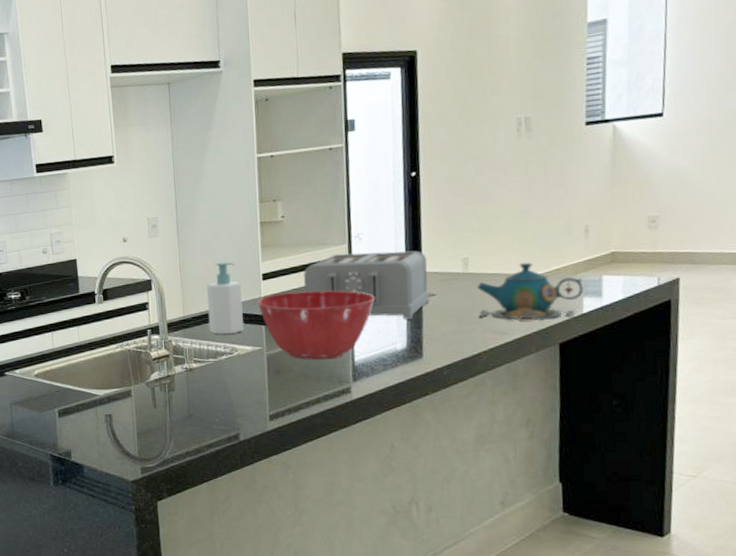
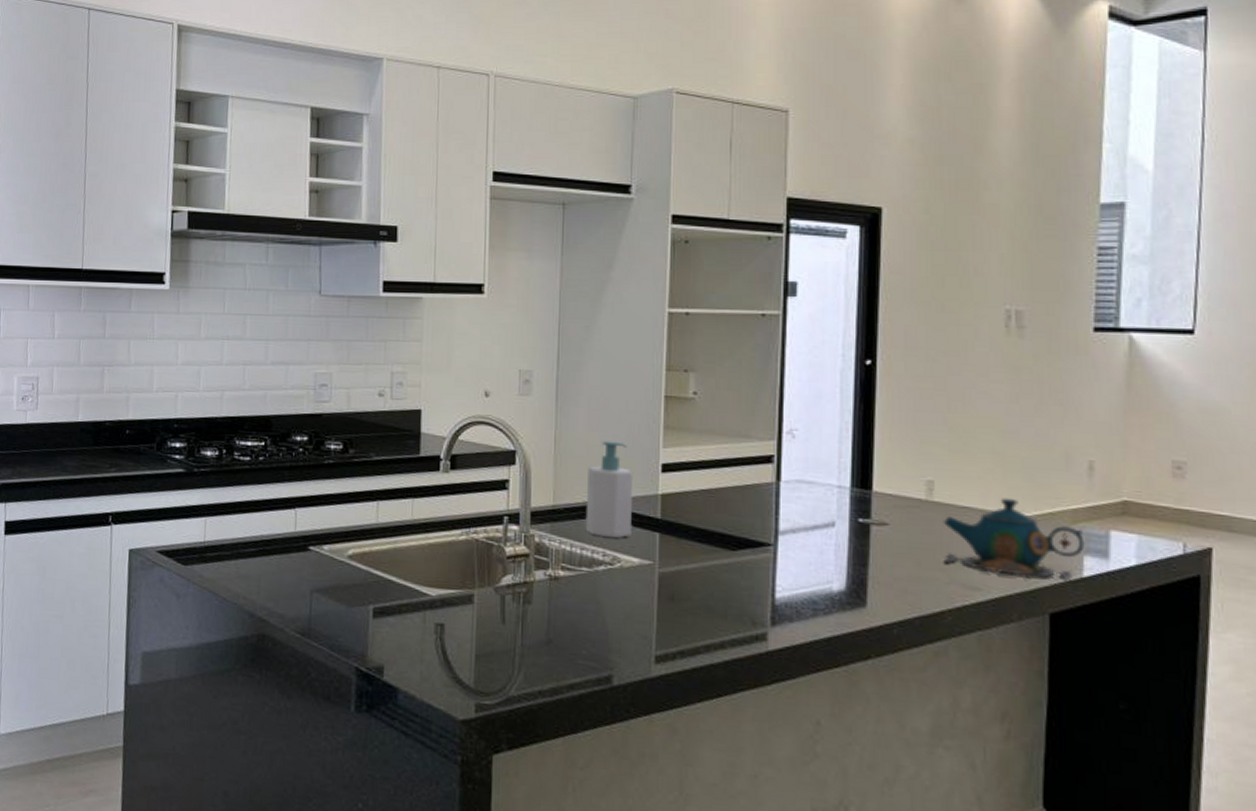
mixing bowl: present [257,290,375,360] -> none [653,493,807,591]
toaster: present [303,250,430,319] -> none [715,451,880,552]

